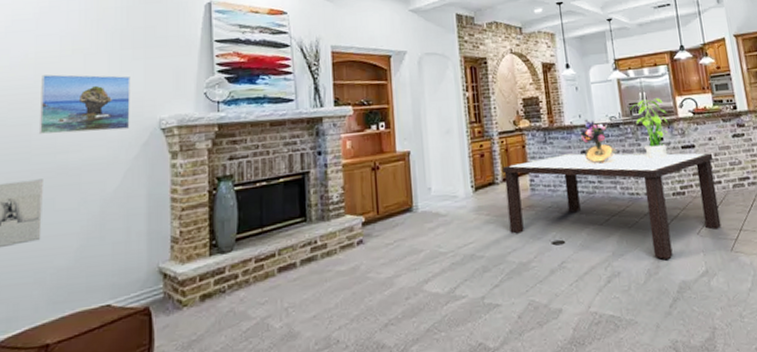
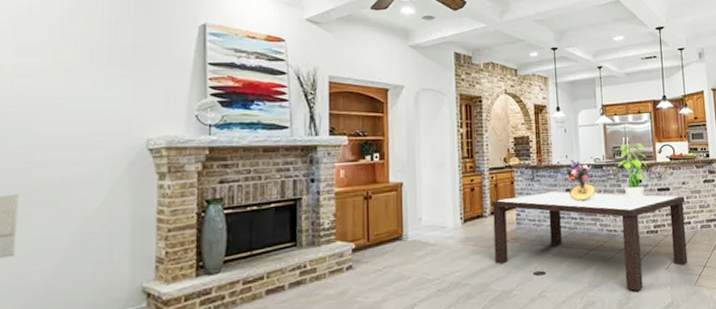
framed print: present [38,74,130,135] -> none [14,88,117,149]

